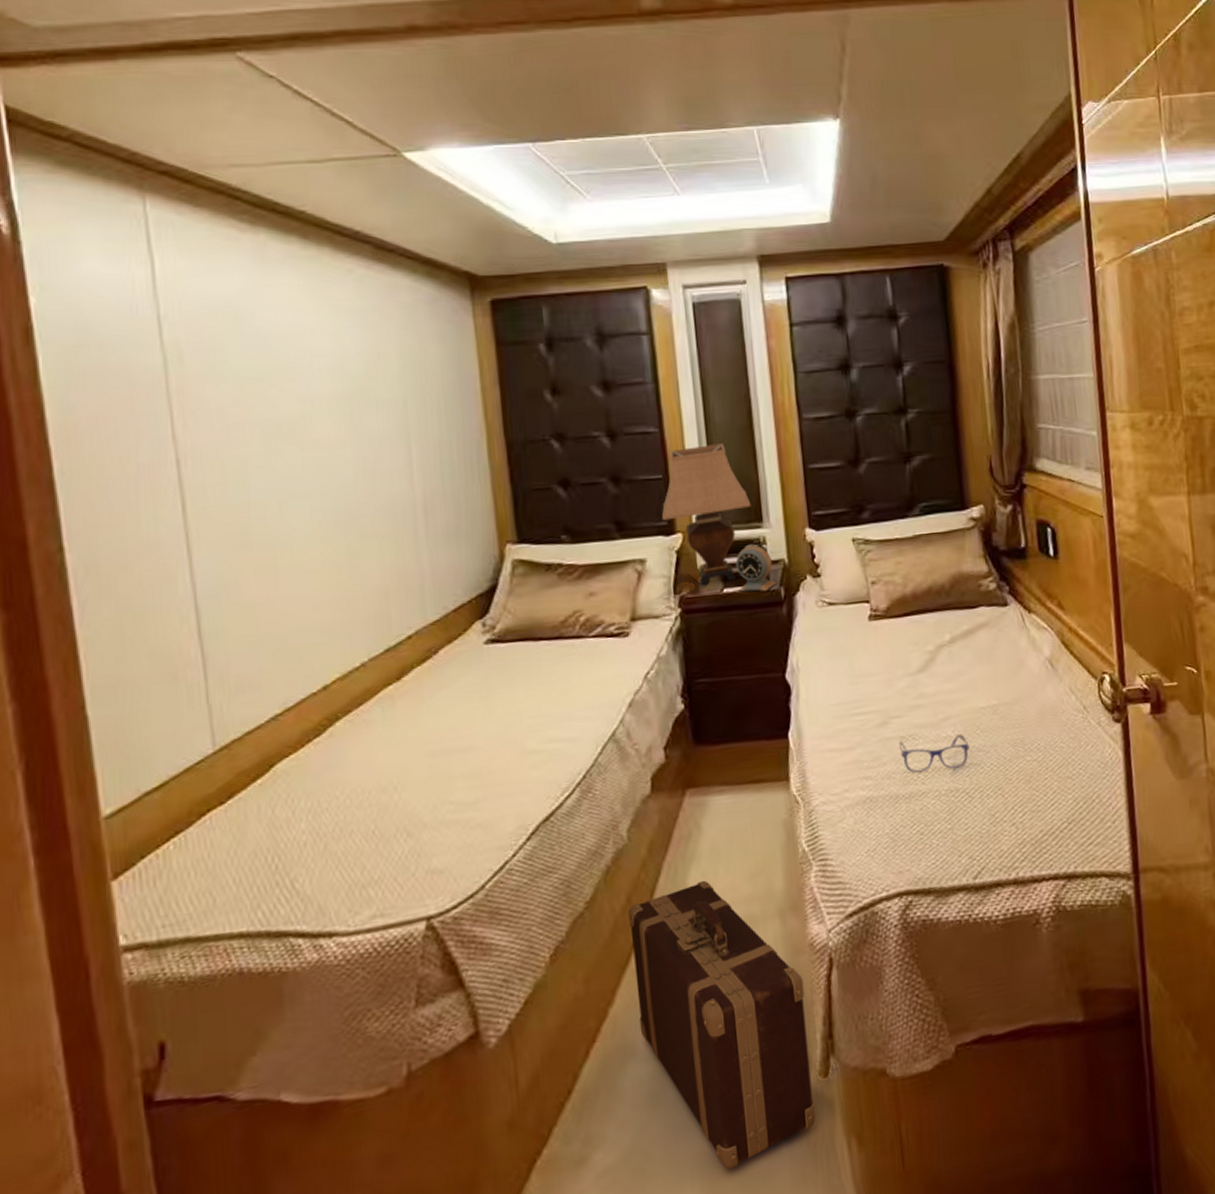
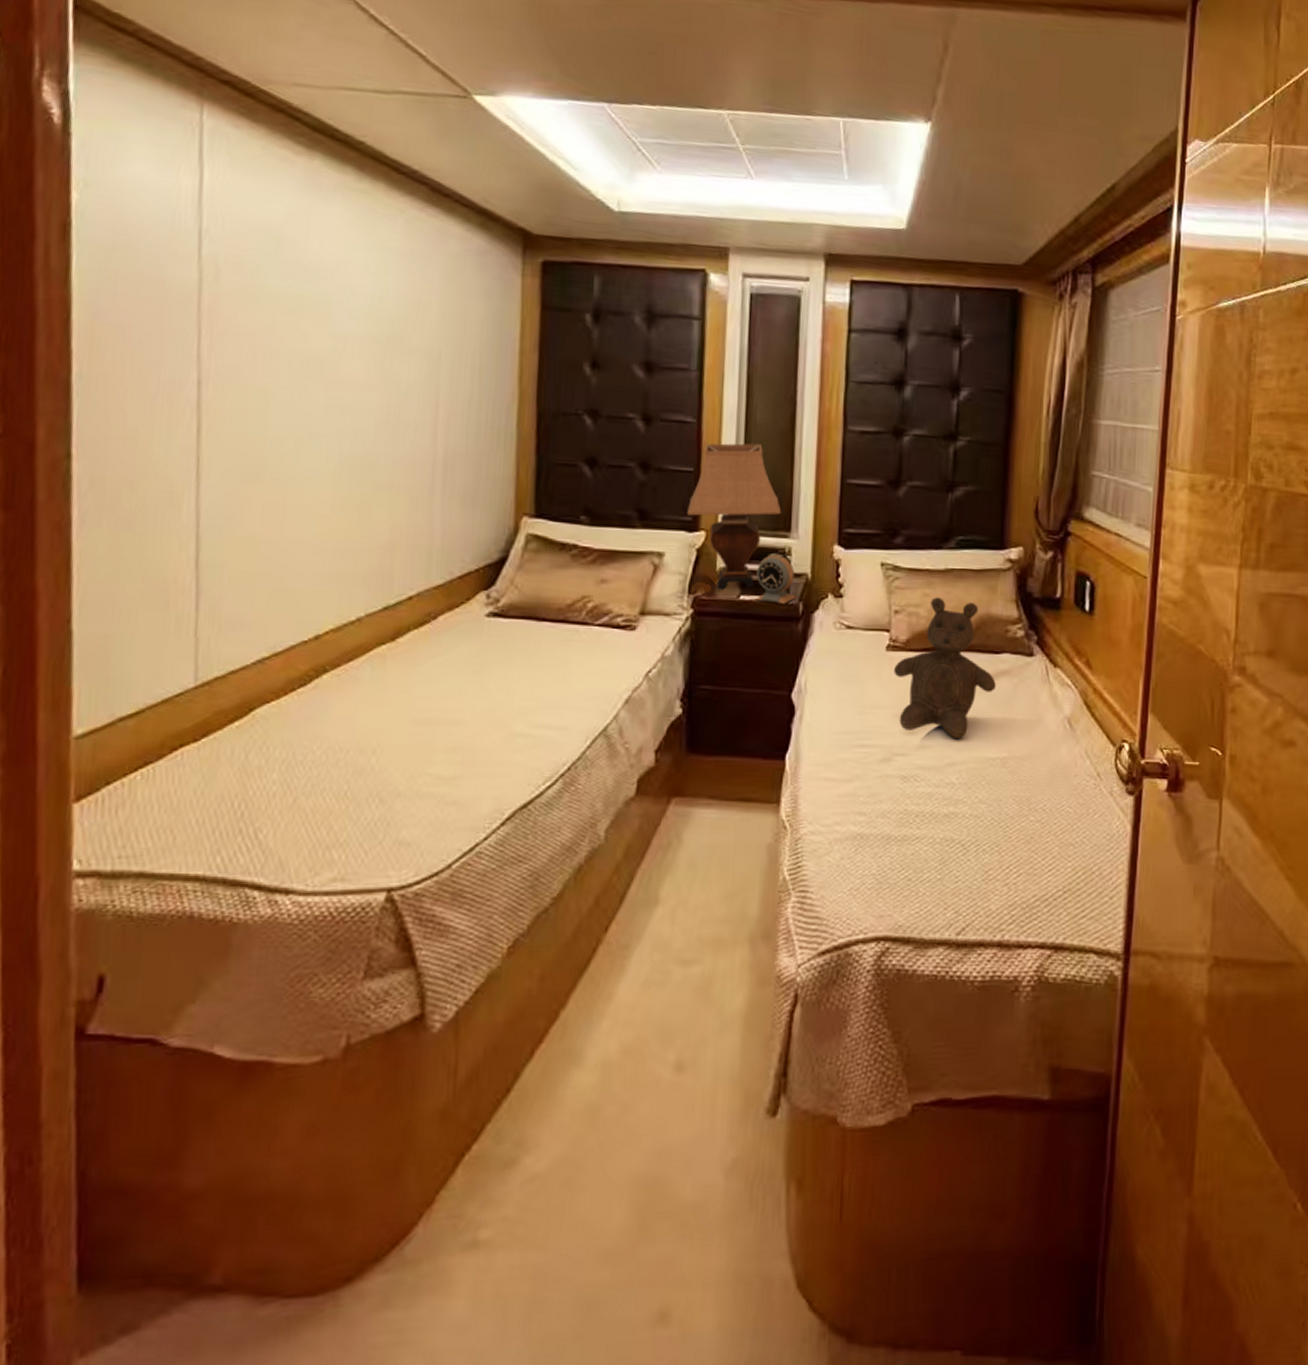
suitcase: present [627,880,816,1169] -> none [589,894,765,1195]
teddy bear: none [879,563,977,695] -> present [894,597,996,740]
eyeglasses: present [899,734,970,774] -> none [898,781,972,818]

